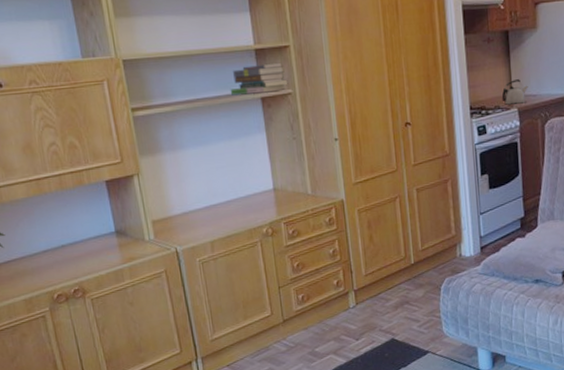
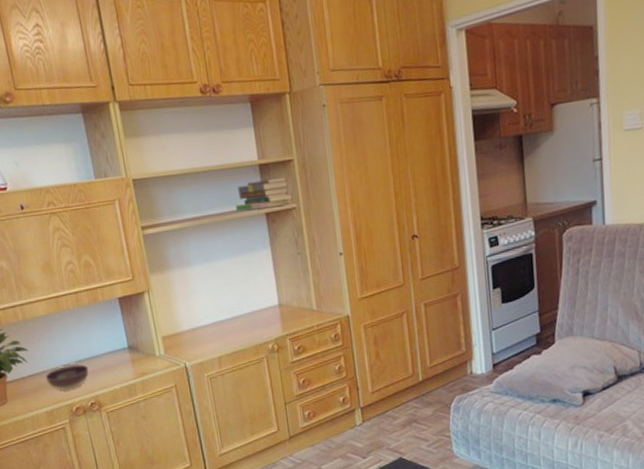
bowl: none [23,249,72,277] -> present [45,364,89,391]
kettle: present [501,79,528,105] -> none [515,186,544,214]

